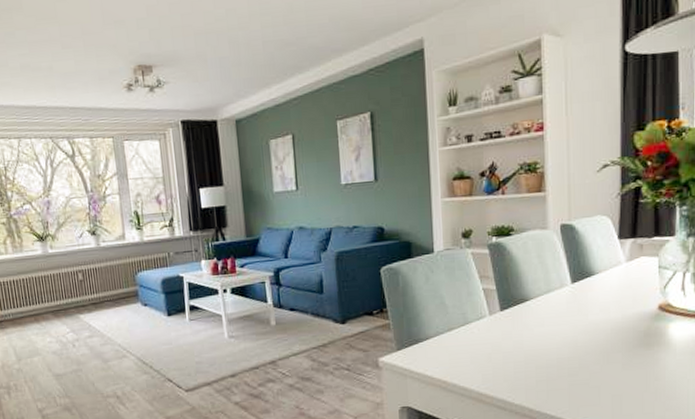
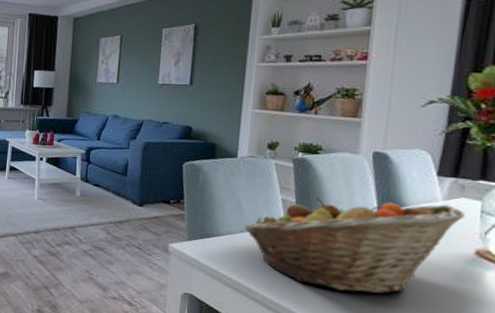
fruit basket: none [451,266,646,371] -> present [244,197,465,294]

